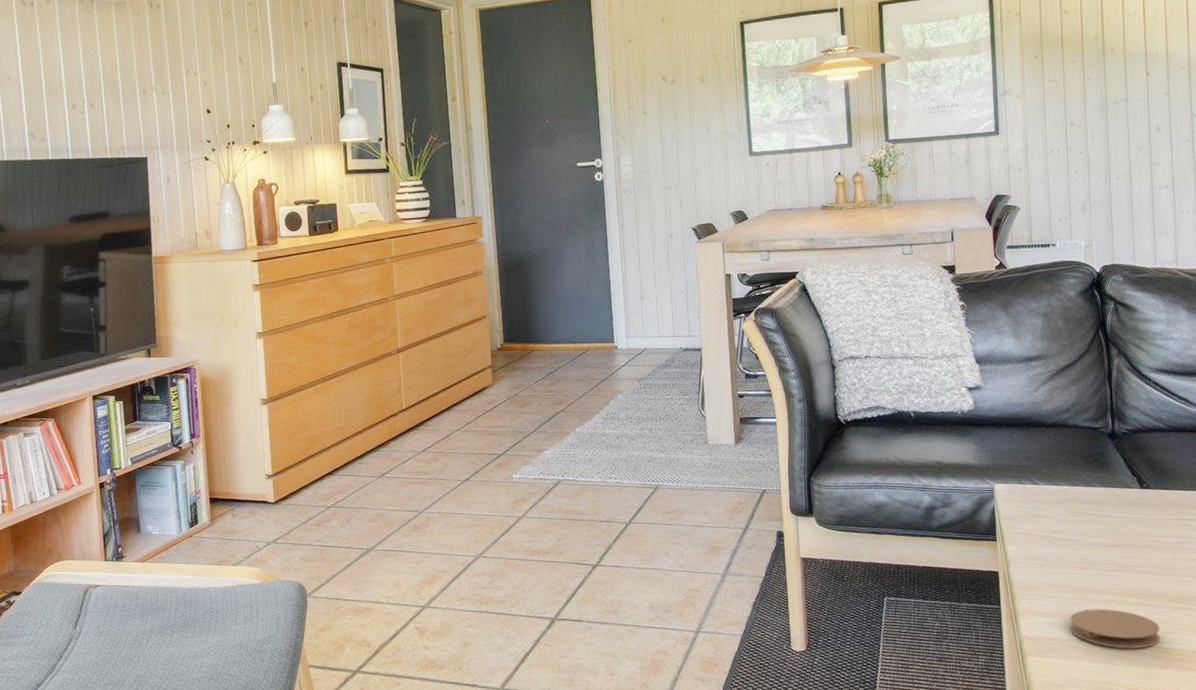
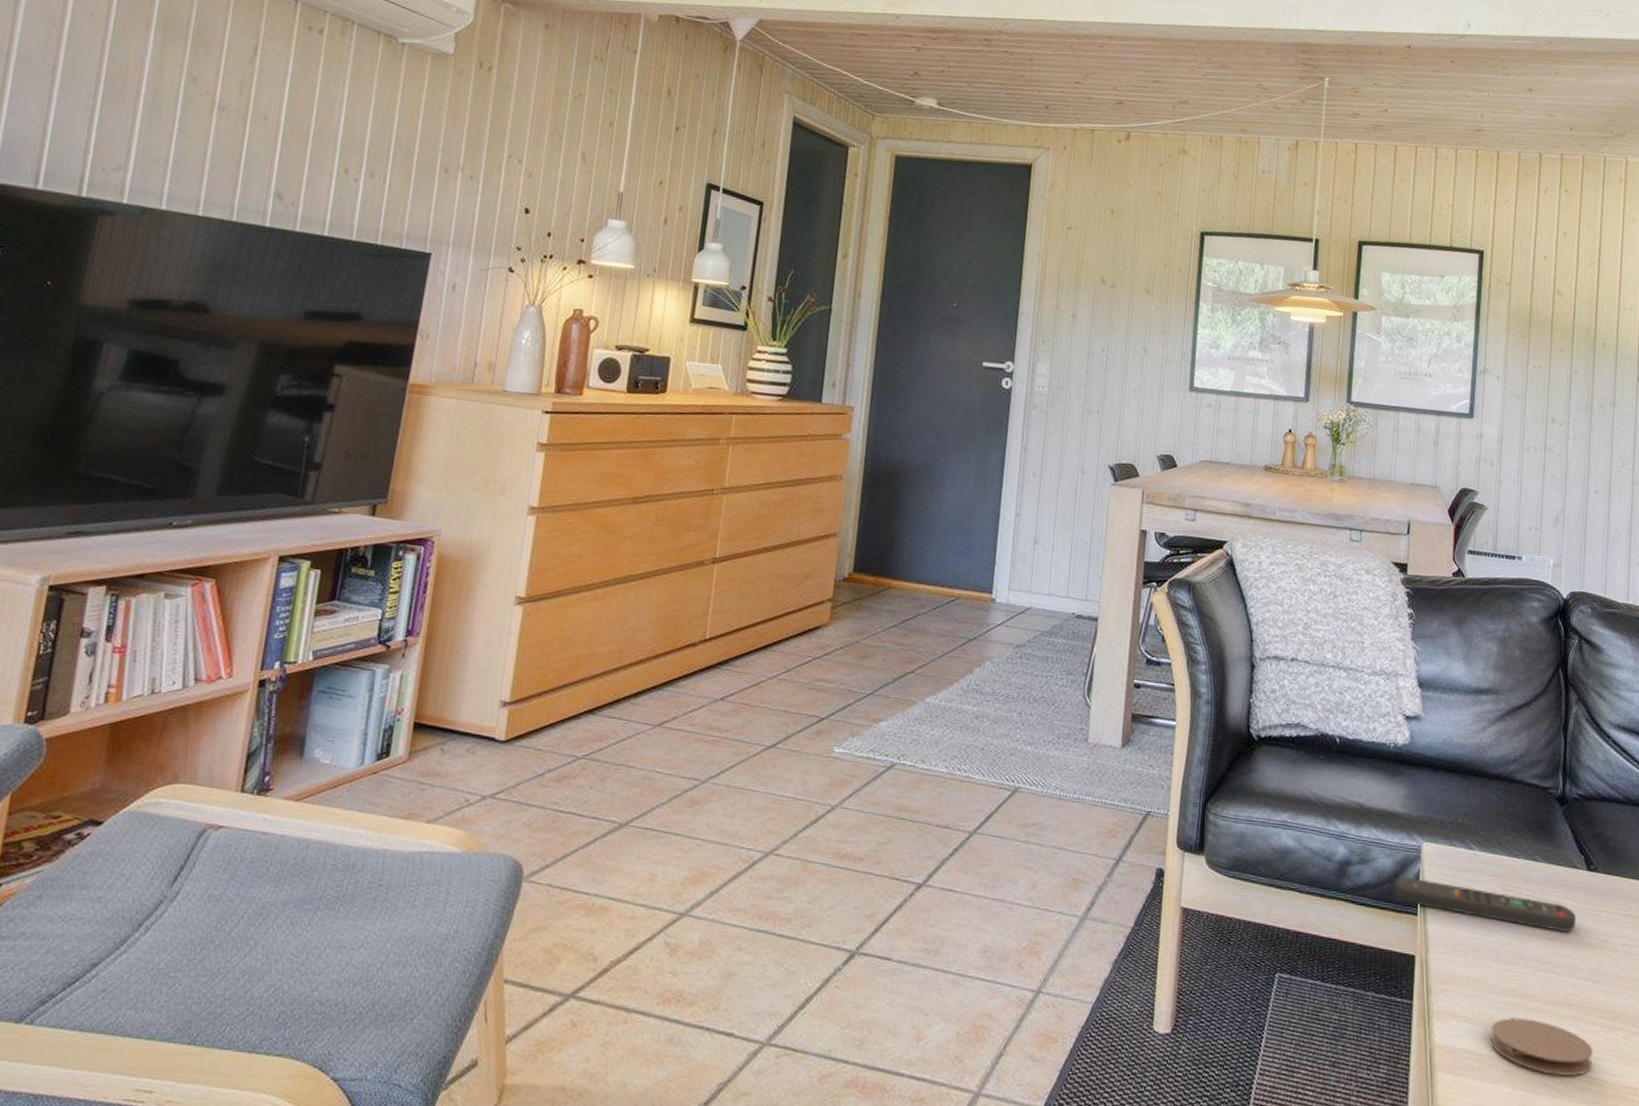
remote control: none [976,512,1135,539] -> present [1395,876,1576,932]

